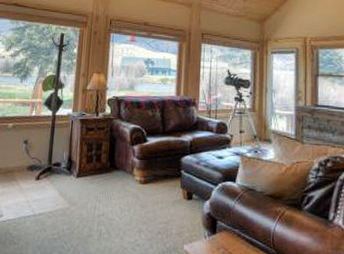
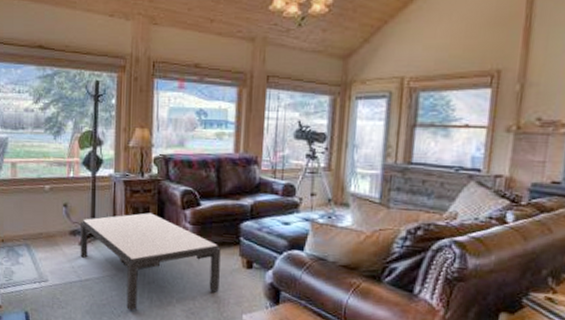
coffee table: none [36,148,164,245] -> present [80,212,221,312]

